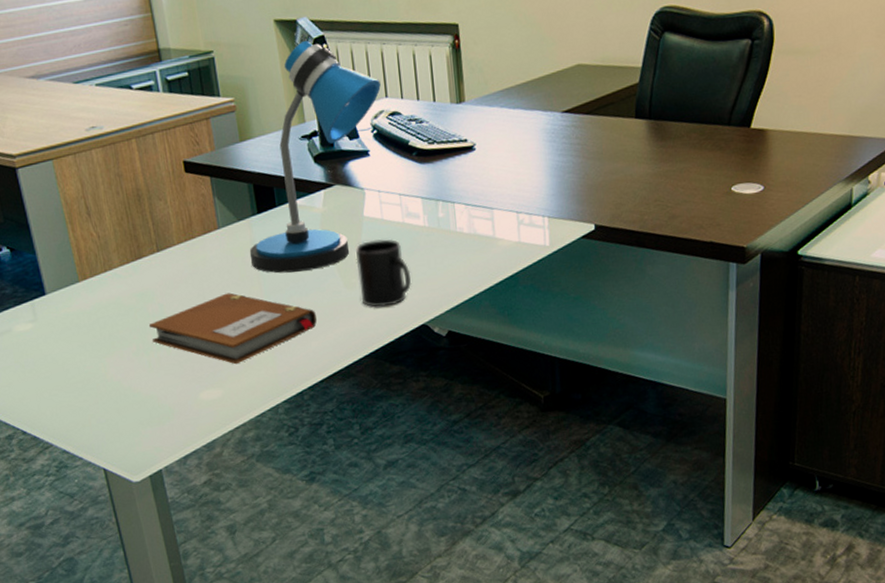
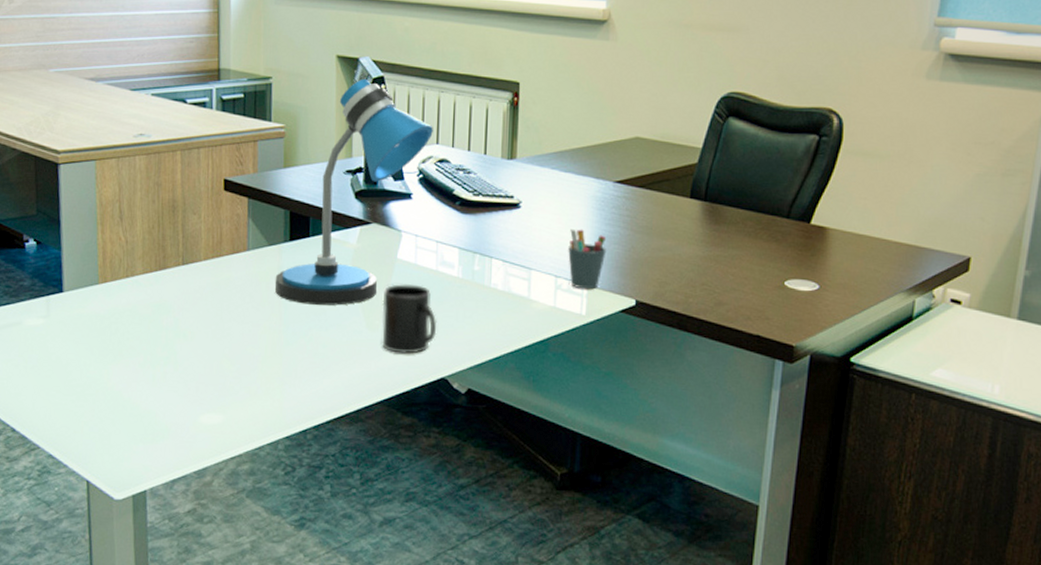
notebook: present [148,293,317,365] -> none [160,316,333,392]
pen holder: none [525,163,562,221] -> present [568,228,607,290]

